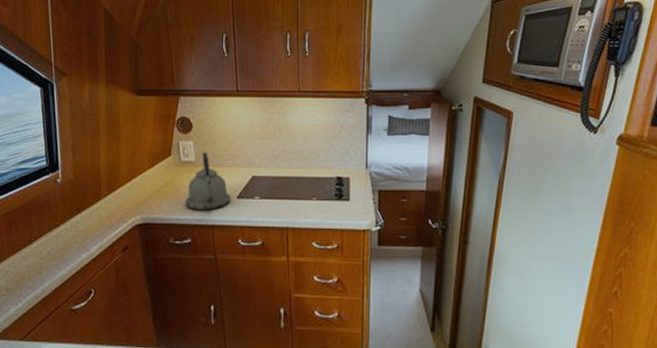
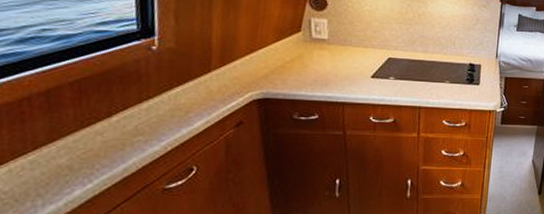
kettle: present [185,152,230,211] -> none [314,31,364,88]

